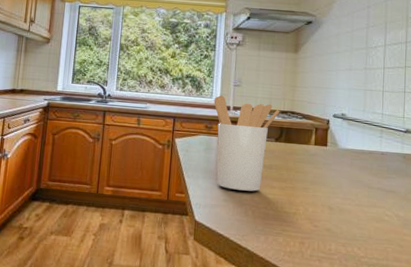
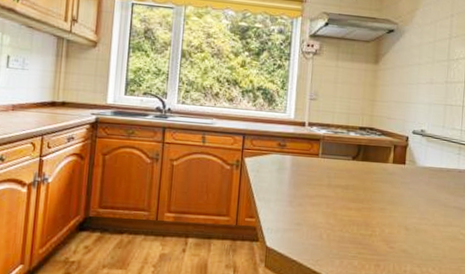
utensil holder: present [214,95,280,192] -> none [287,110,358,214]

